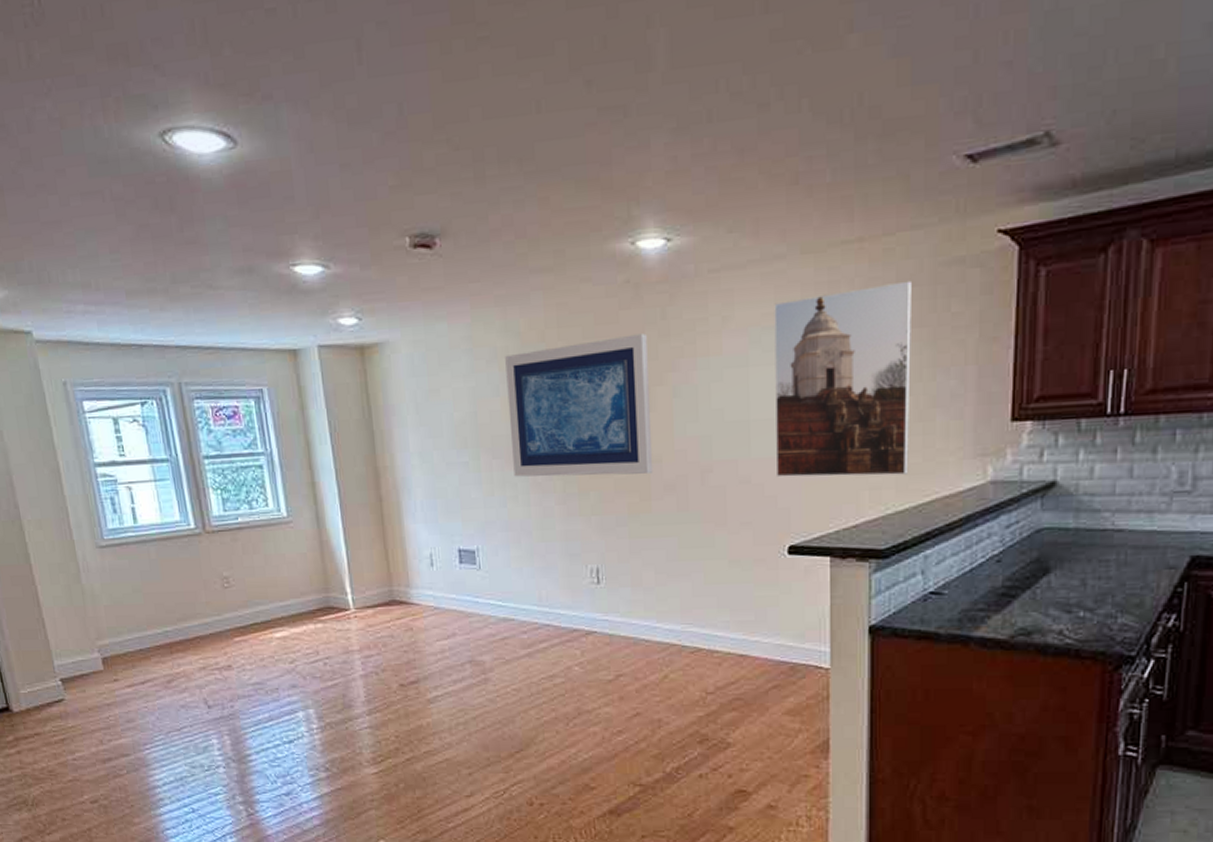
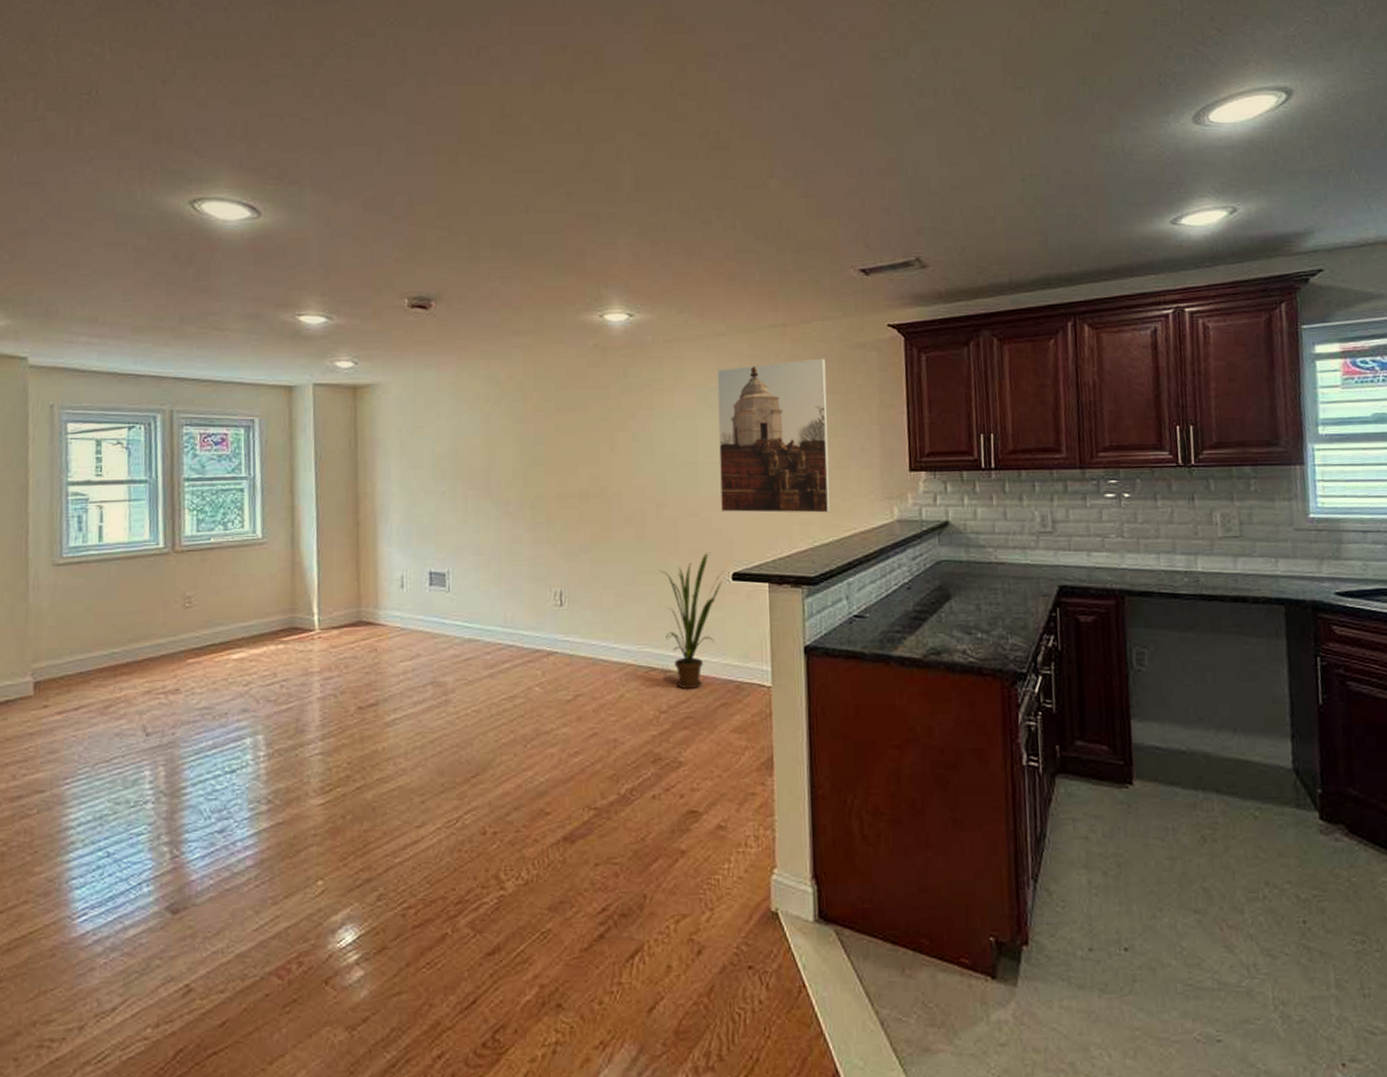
wall art: present [505,333,654,477] -> none [486,388,614,507]
house plant: none [706,523,780,670] -> present [660,552,725,689]

